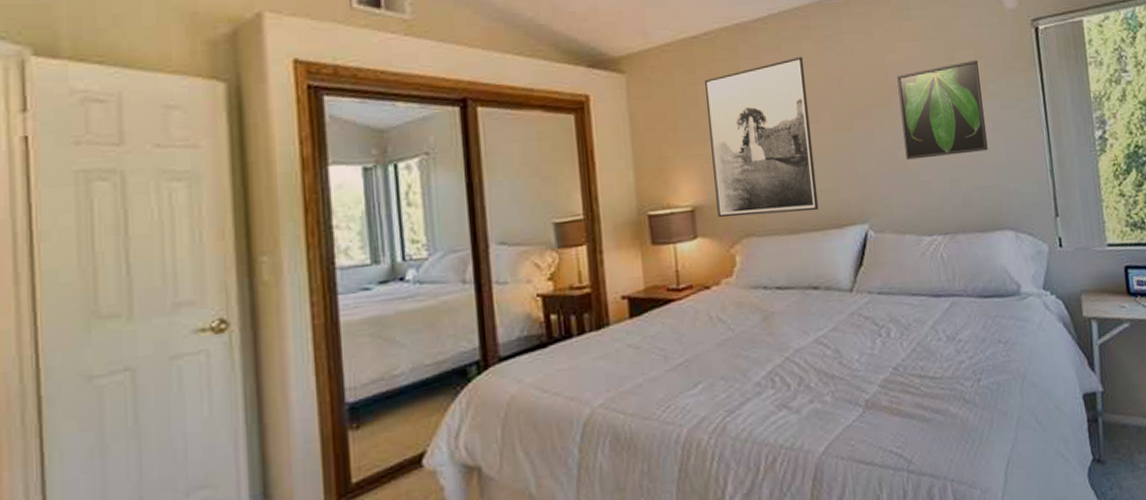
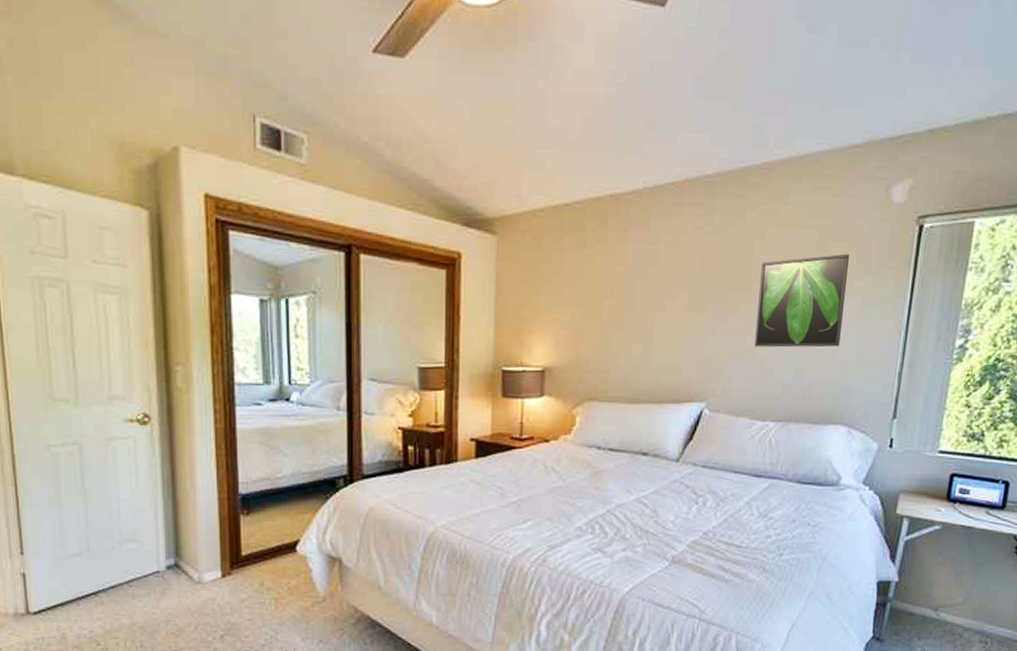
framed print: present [704,56,819,218] -> none [565,233,671,385]

